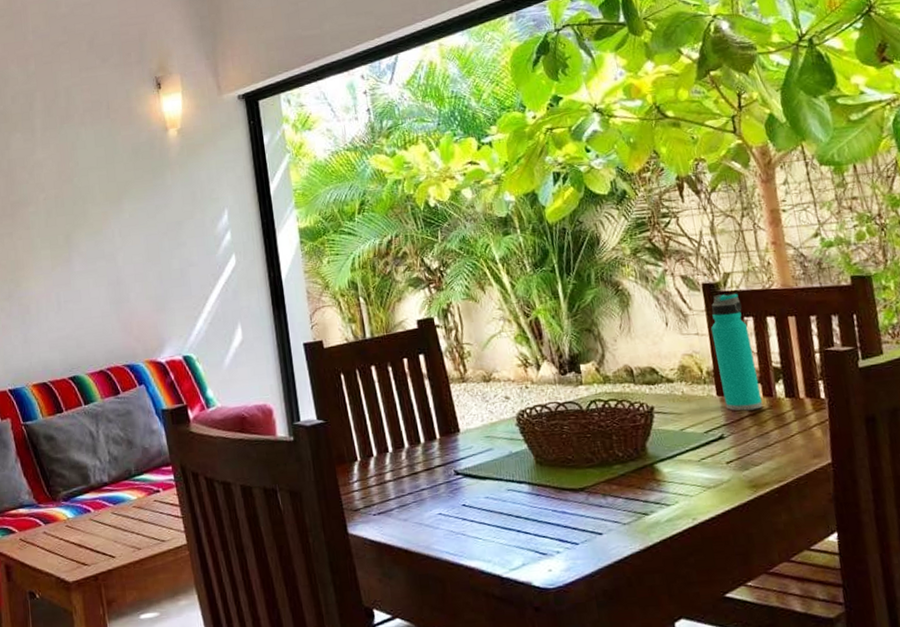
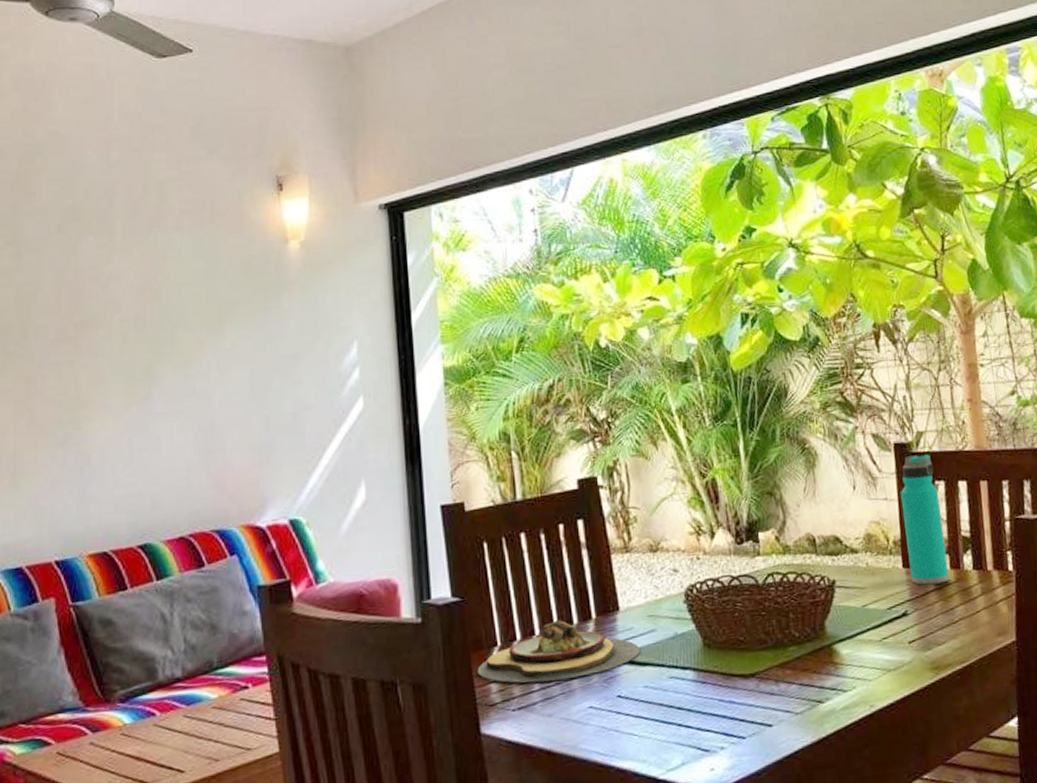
plate: none [342,439,481,492] -> present [477,619,641,683]

